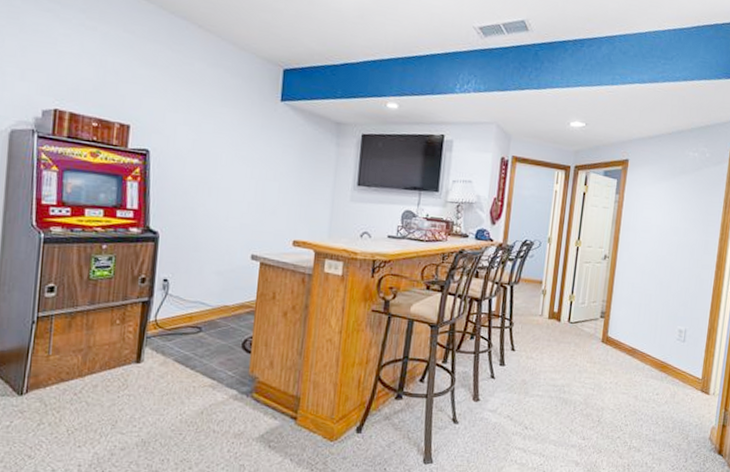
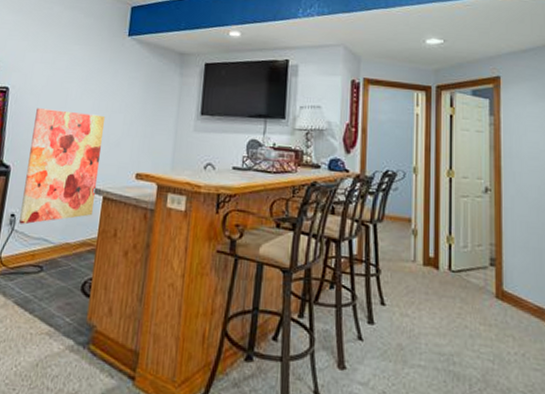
wall art: none [173,173,260,289] -> present [19,108,106,225]

